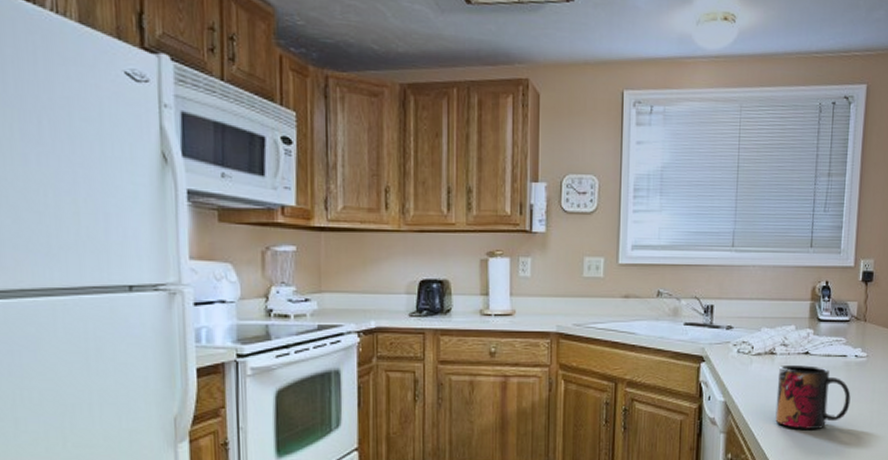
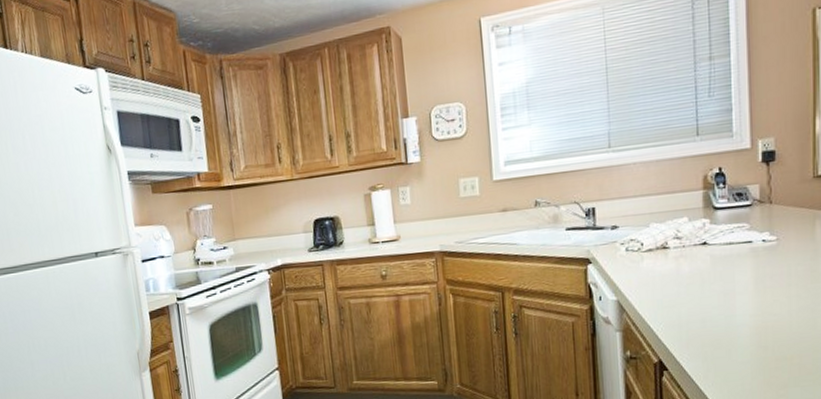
mug: present [775,365,851,429] -> none [673,256,762,322]

